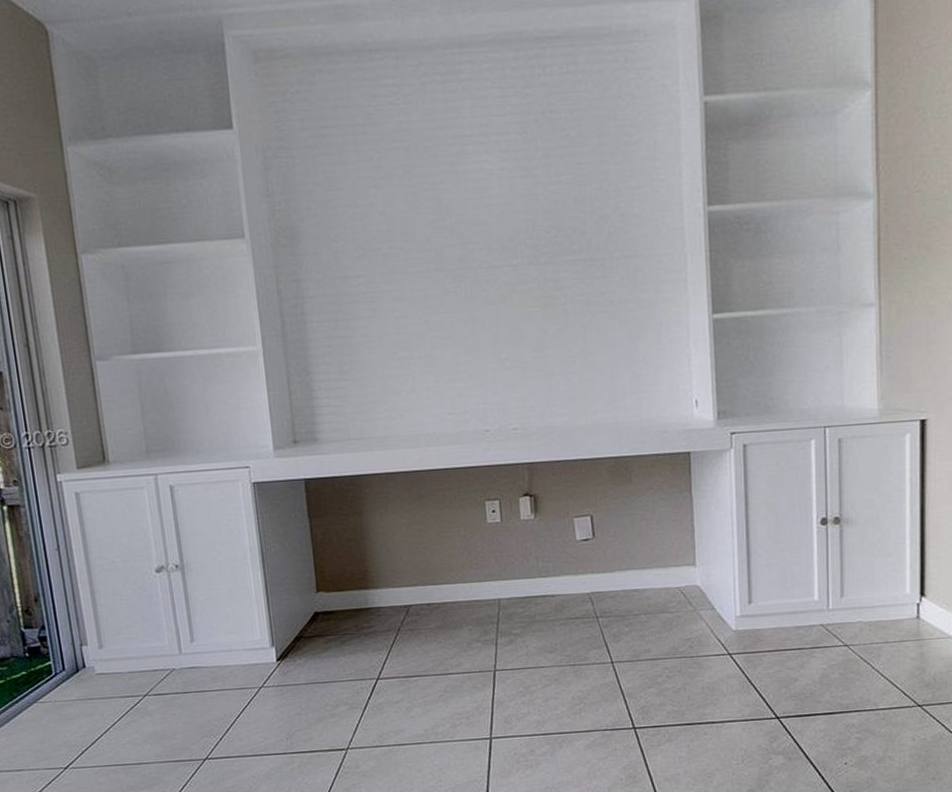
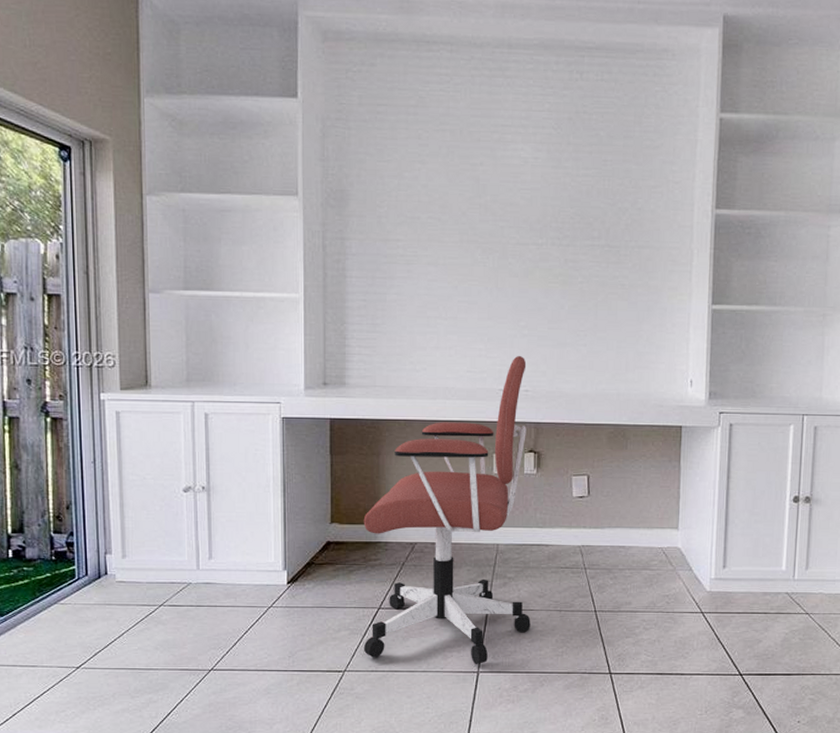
office chair: none [351,391,543,732] -> present [363,356,531,665]

